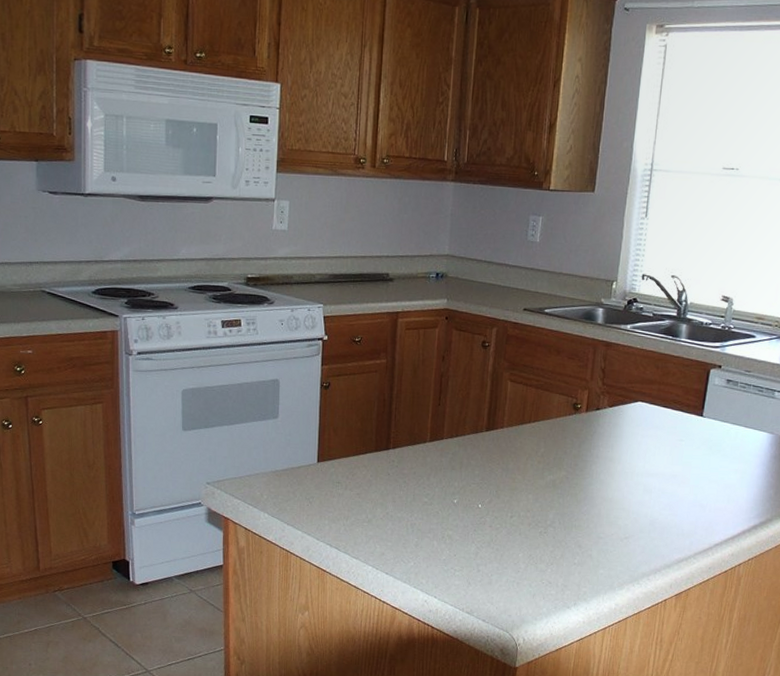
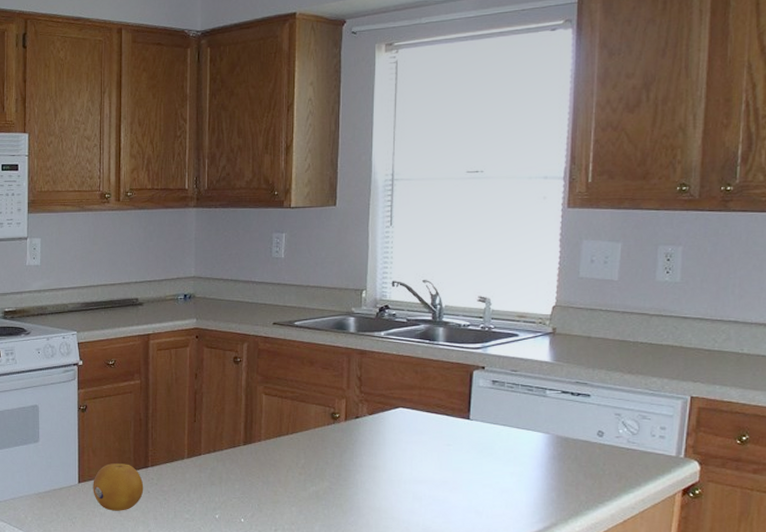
fruit: none [332,443,384,493] -> present [93,463,144,511]

